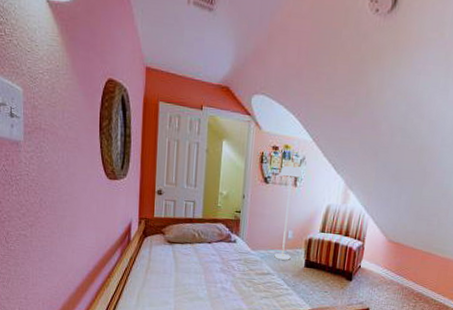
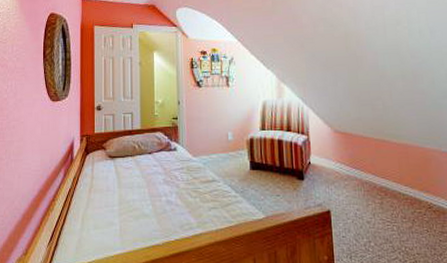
floor lamp: present [274,162,303,260] -> none [211,64,234,164]

